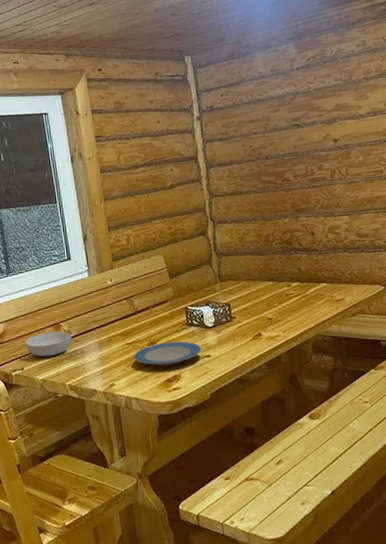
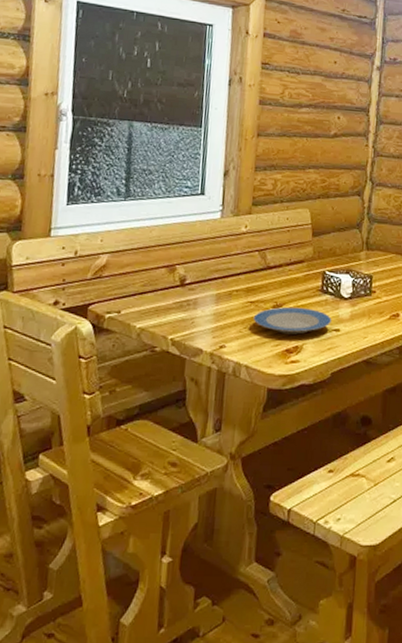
serving bowl: present [25,331,72,357] -> none [128,273,186,303]

